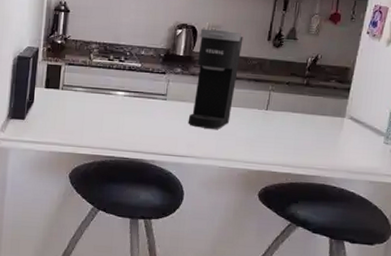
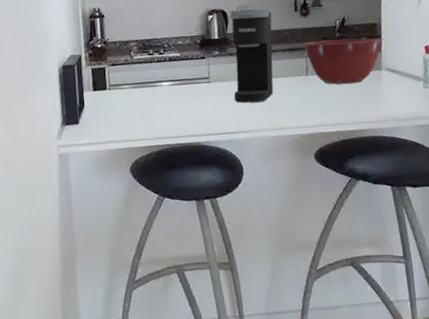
mixing bowl: none [270,75,353,127] -> present [304,38,383,85]

